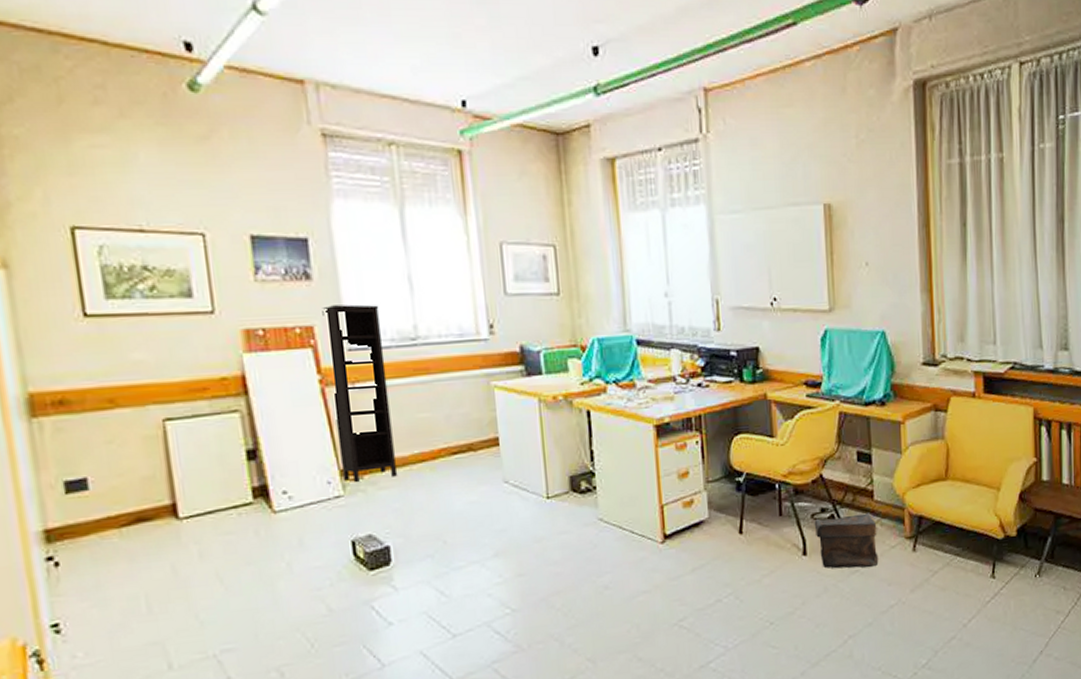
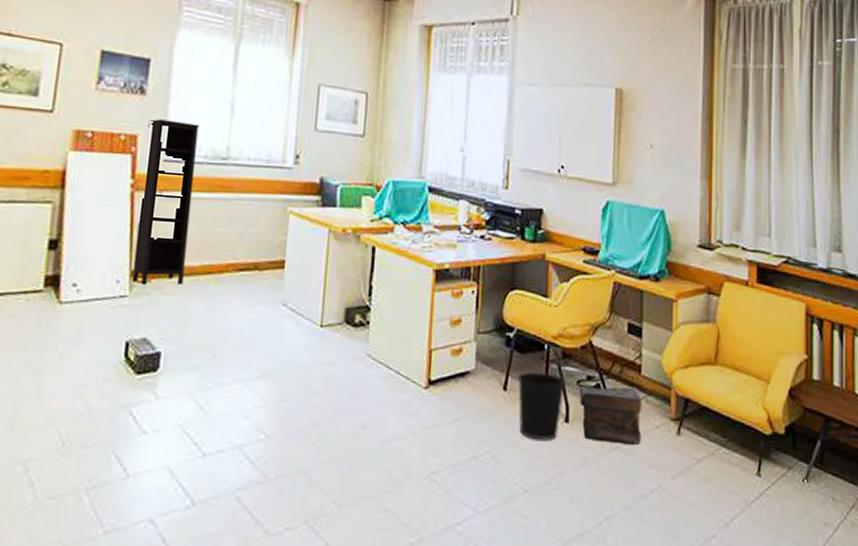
wastebasket: none [752,511,800,576] -> present [517,372,565,440]

